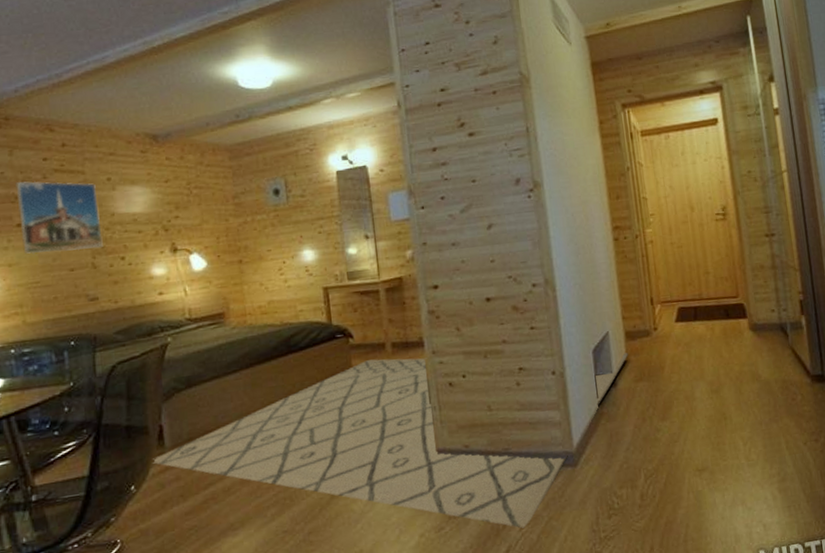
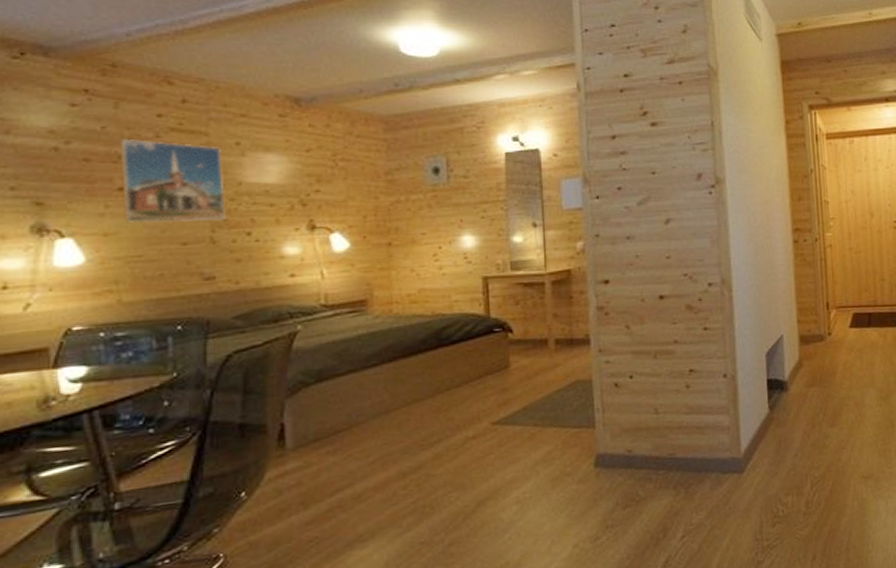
rug: present [152,352,629,529] -> none [269,356,802,538]

